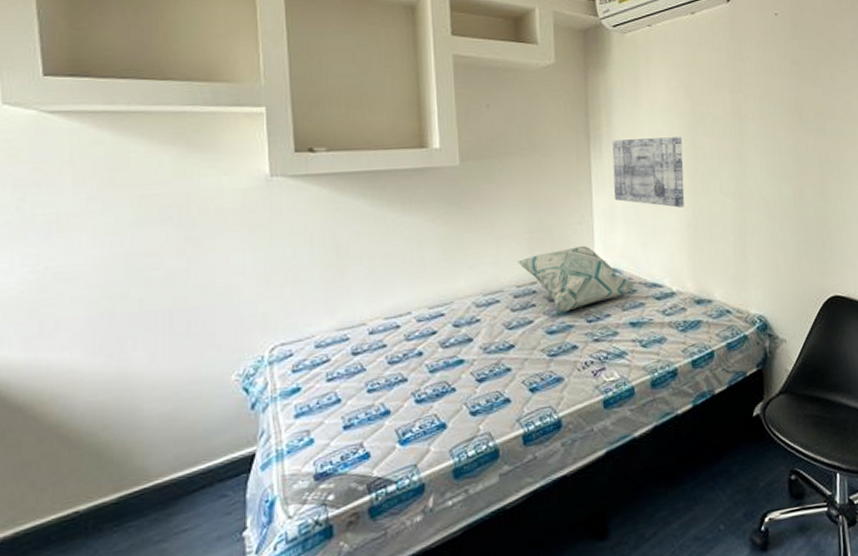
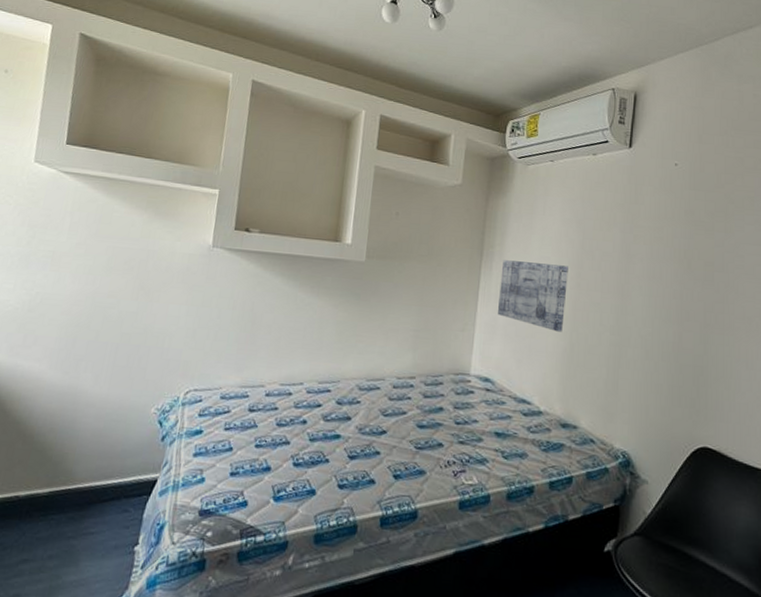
decorative pillow: present [517,246,634,312] -> none [400,351,504,410]

